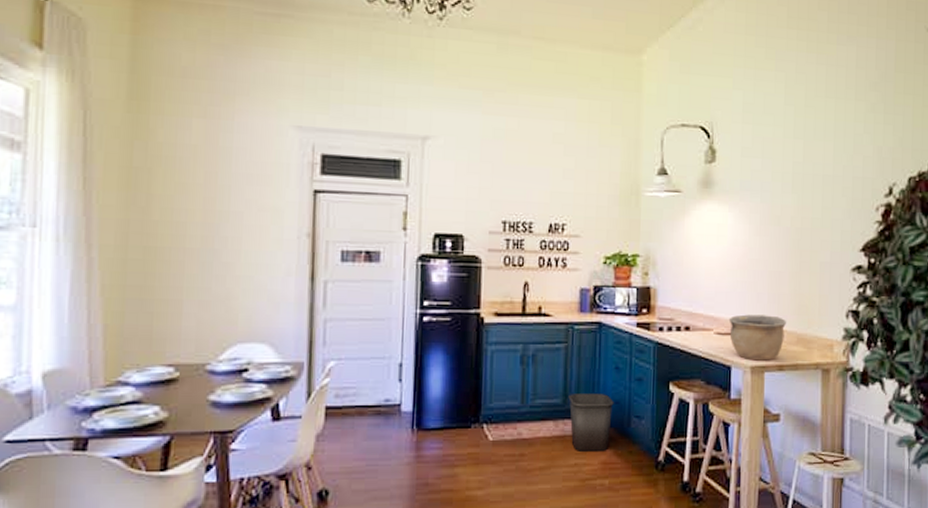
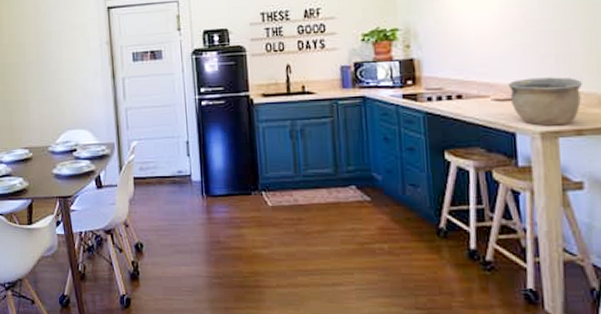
waste bin: present [568,394,614,451] -> none [339,163,386,217]

